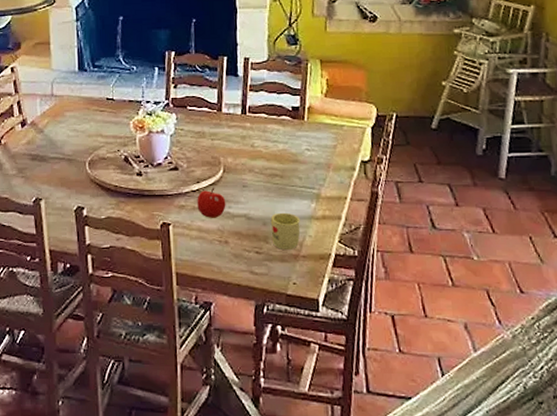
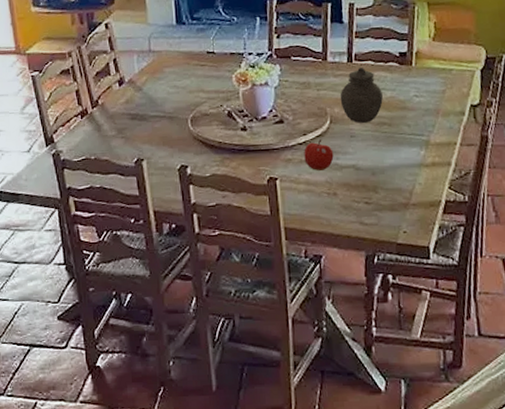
jar: none [233,119,275,174] -> present [340,67,383,123]
mug: present [270,212,301,249] -> none [379,161,410,199]

